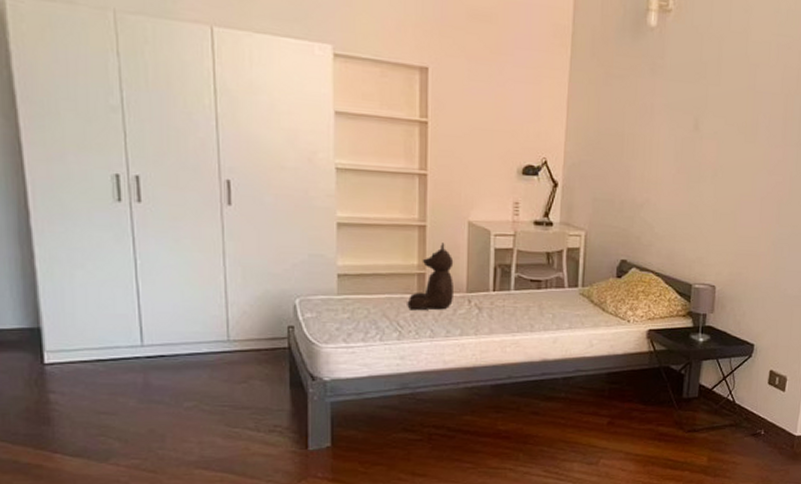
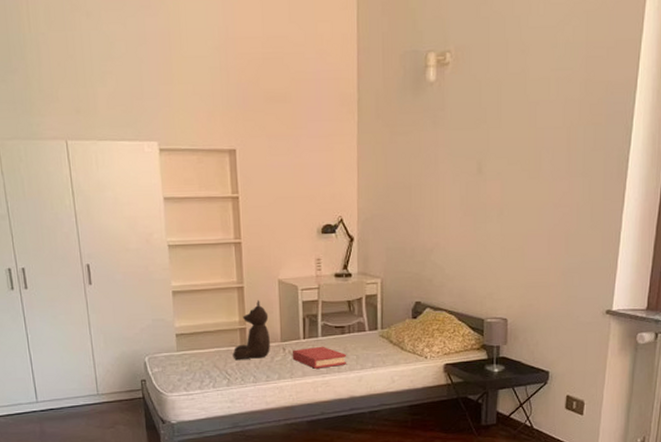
hardback book: none [478,300,542,326] -> present [292,346,347,369]

